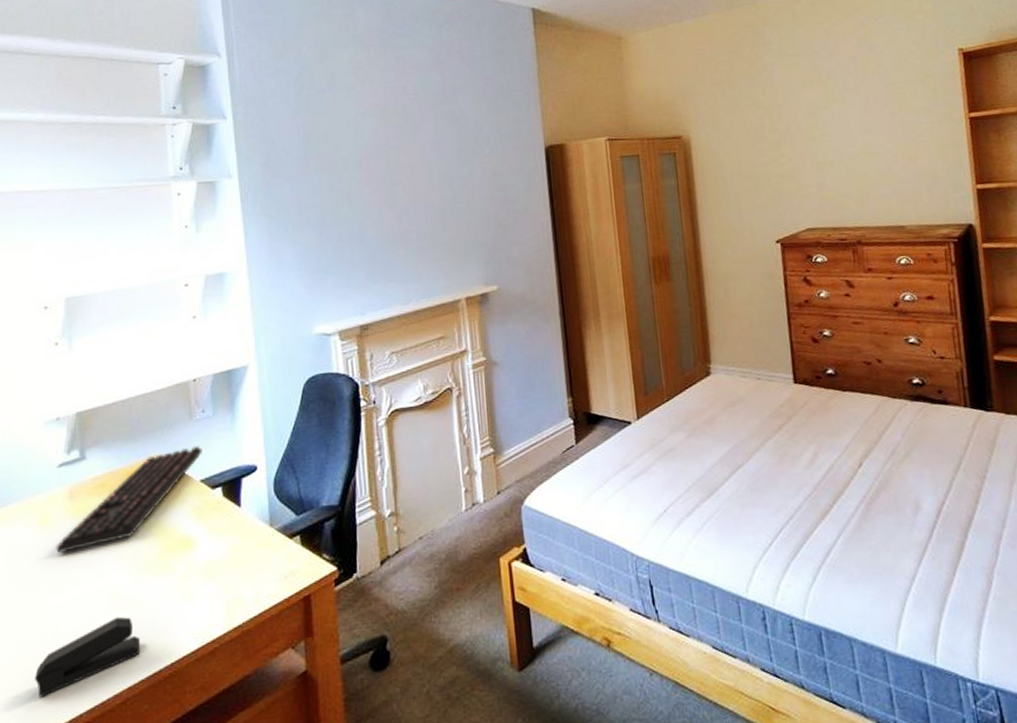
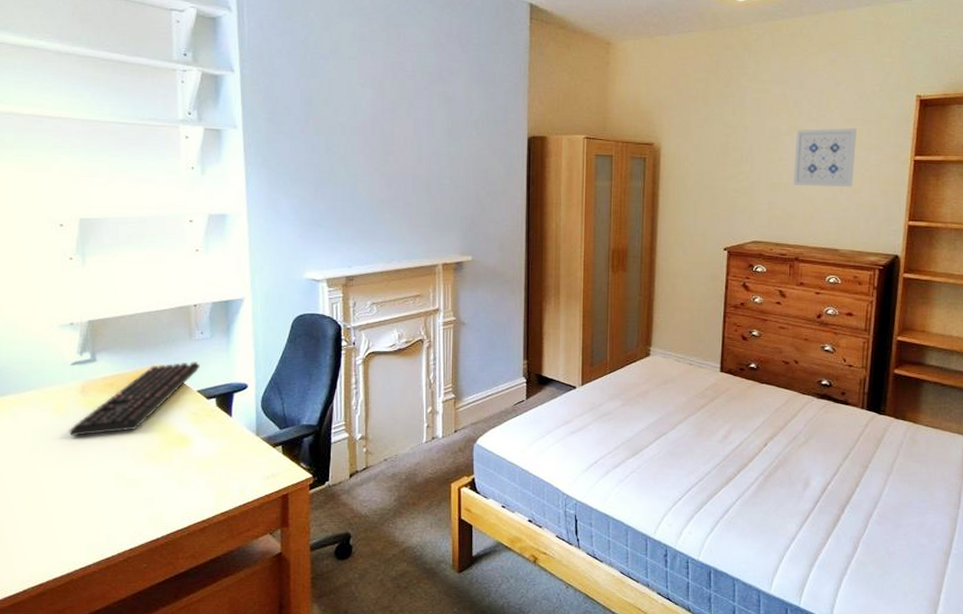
stapler: present [35,616,140,698] -> none [50,493,140,549]
wall art: none [834,92,907,162] -> present [793,128,857,188]

